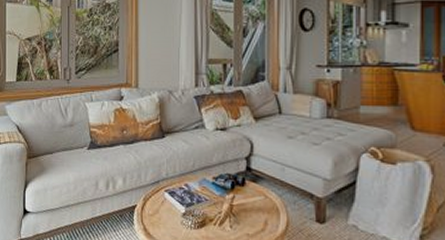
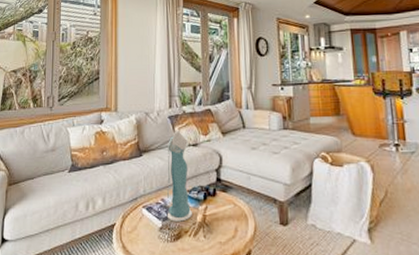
dress: none [190,111,218,209] -> present [167,130,192,222]

